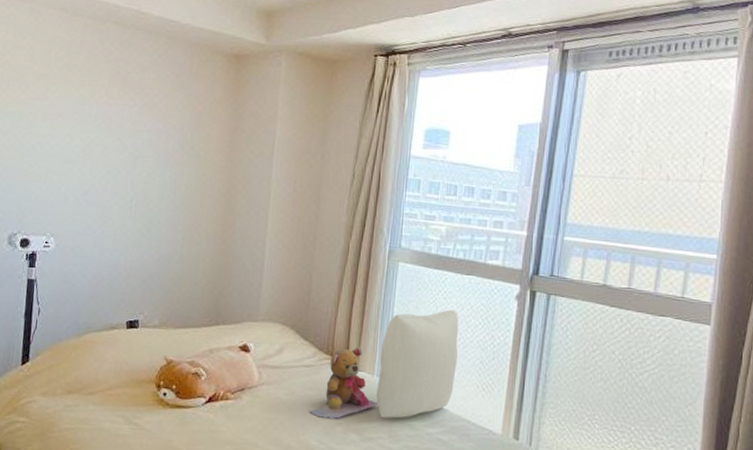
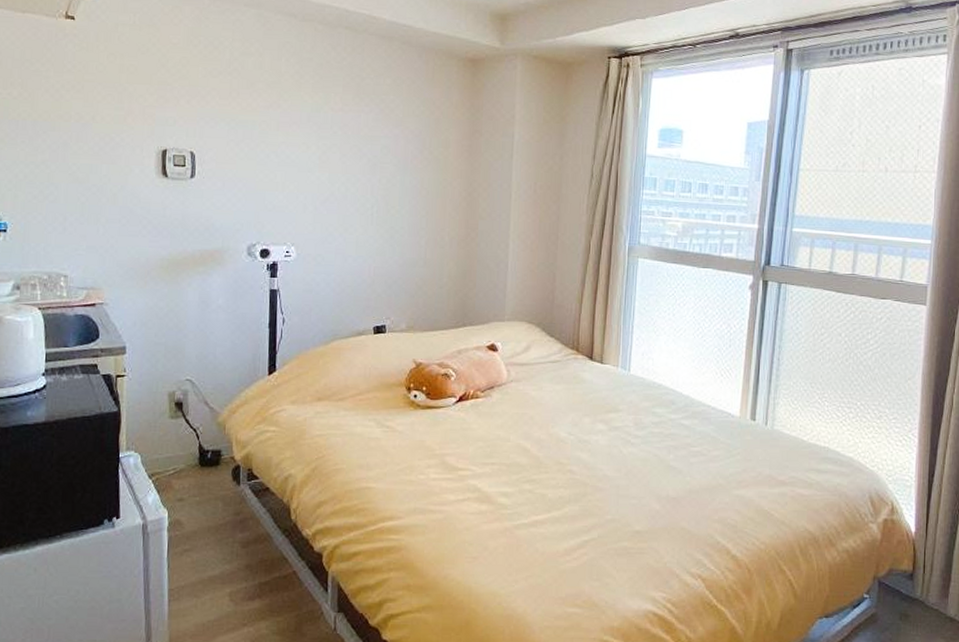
teddy bear: present [309,347,379,419] -> none [557,341,624,411]
pillow: present [376,309,459,419] -> none [621,301,697,407]

